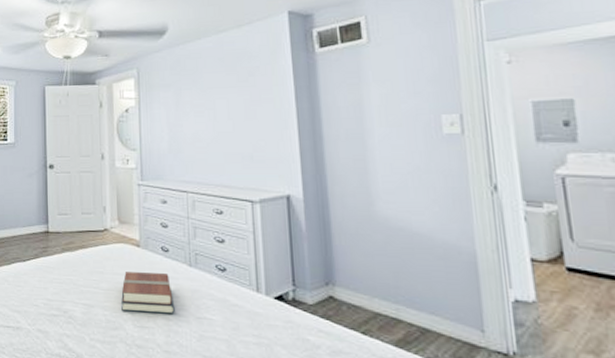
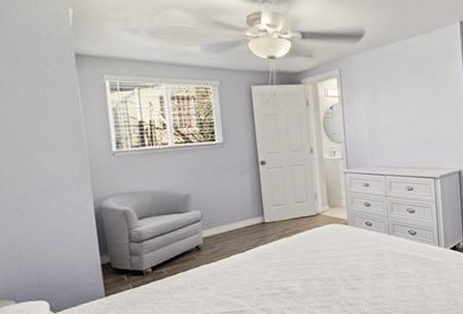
books: present [121,272,175,314] -> none [334,243,378,279]

